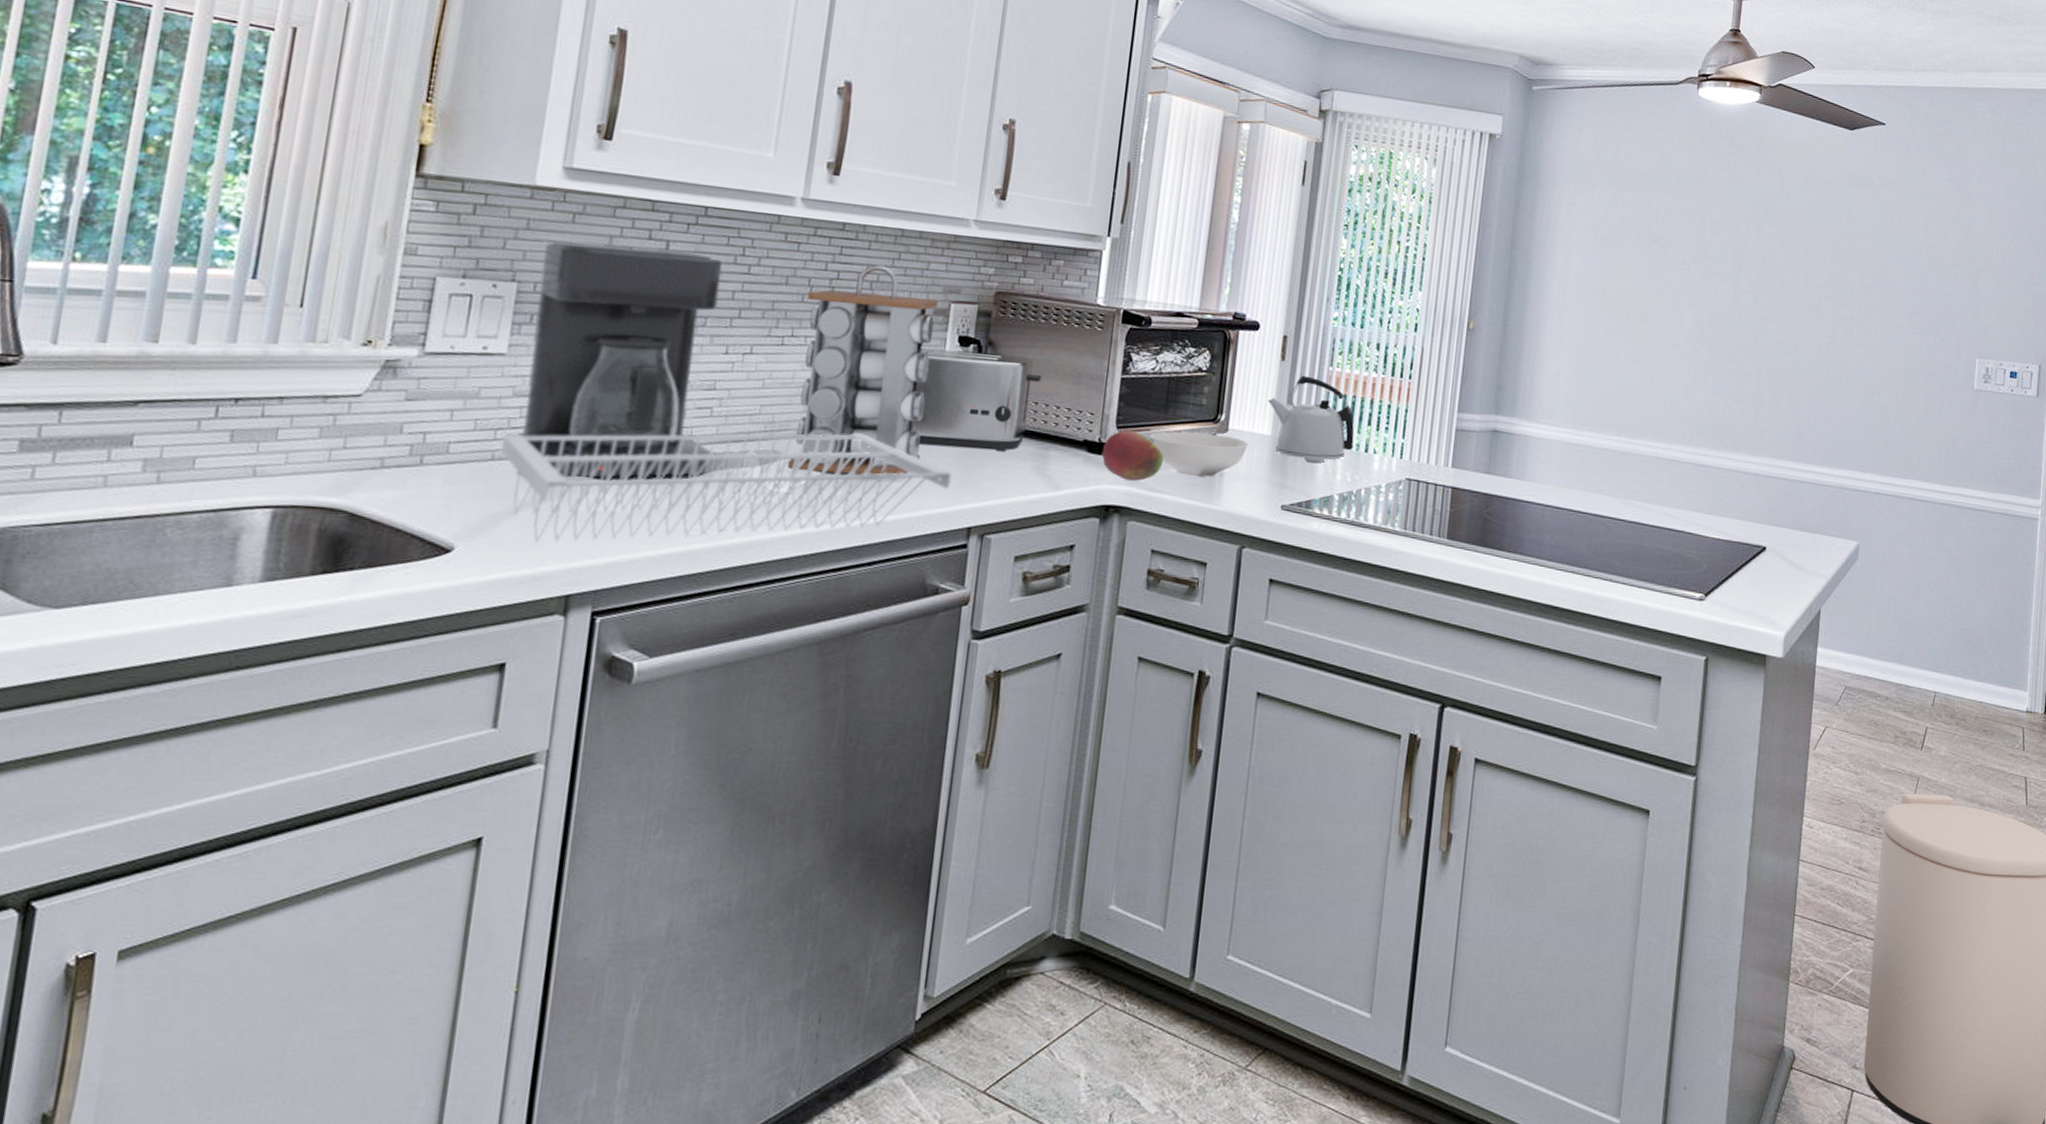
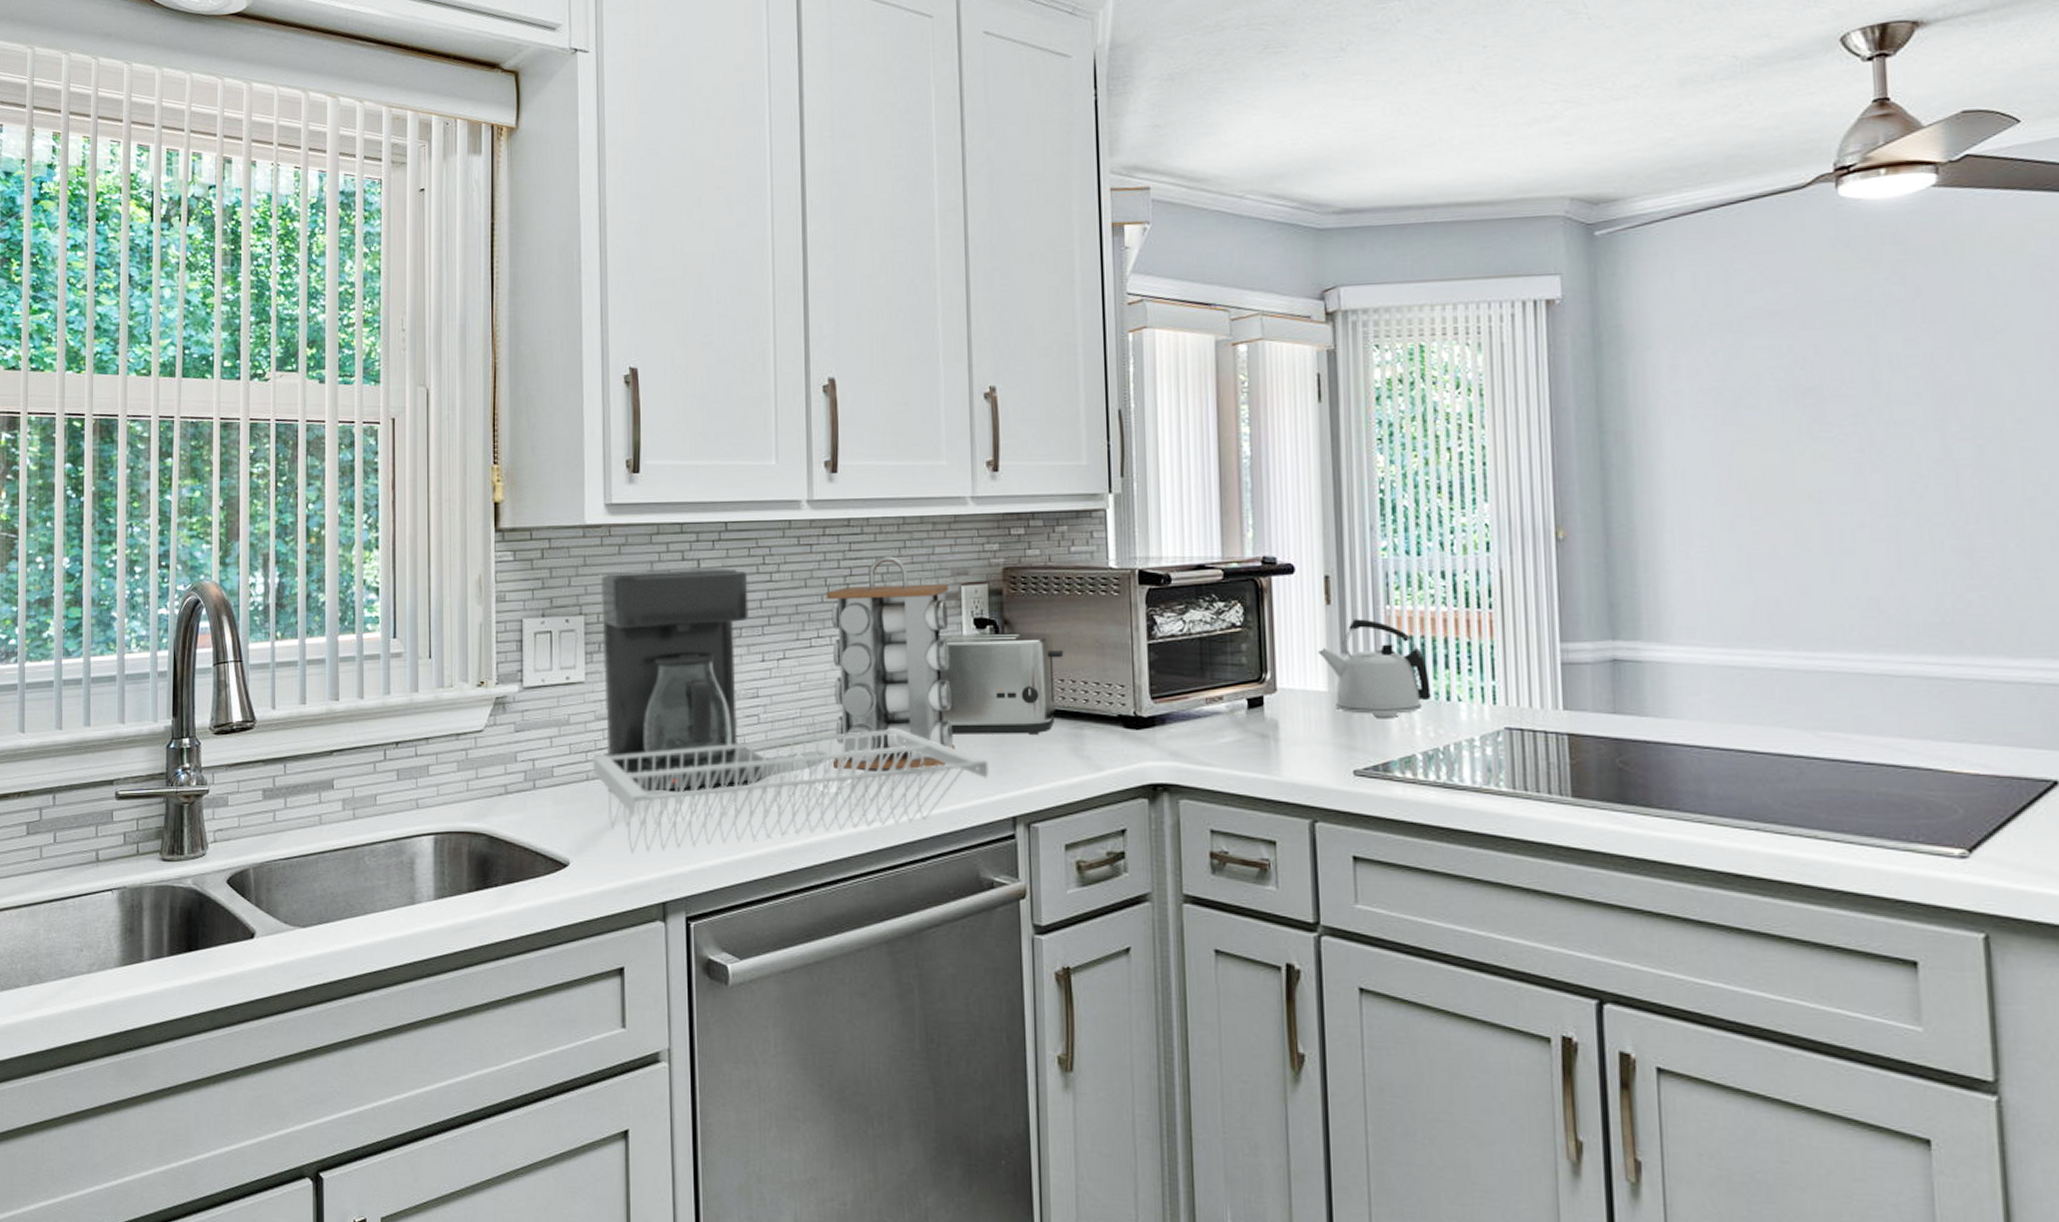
fruit: present [1101,430,1164,481] -> none [1139,700,1209,755]
bowl: present [1149,431,1249,477] -> none [1188,695,1303,744]

